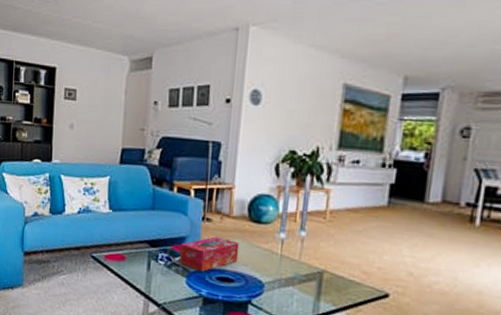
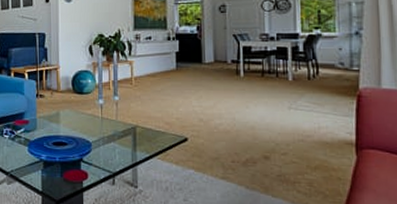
tissue box: present [179,236,240,272] -> none [20,109,68,140]

